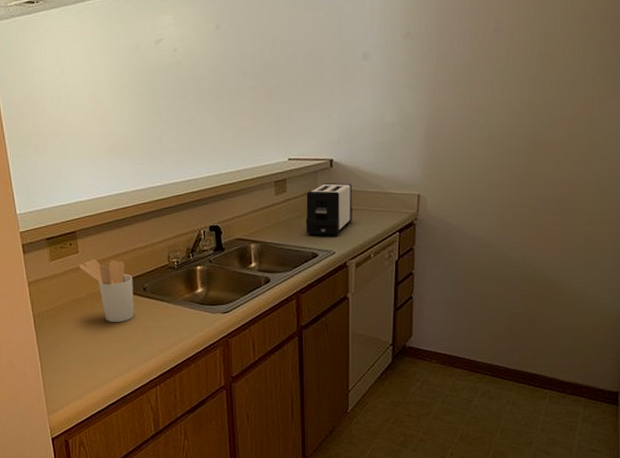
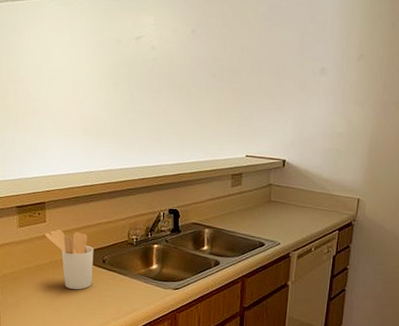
toaster: present [305,183,353,236] -> none [256,180,301,229]

